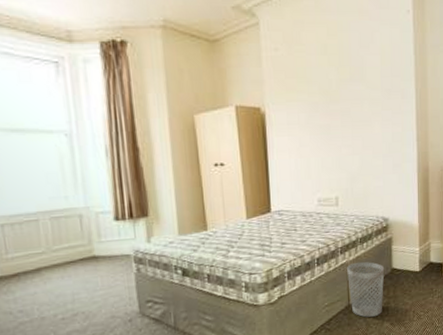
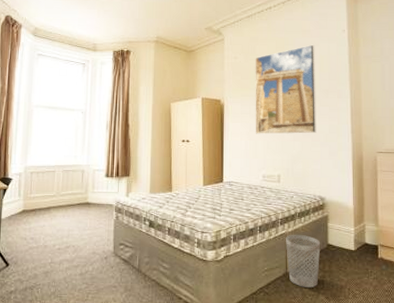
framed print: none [301,29,378,150] -> present [255,44,317,135]

